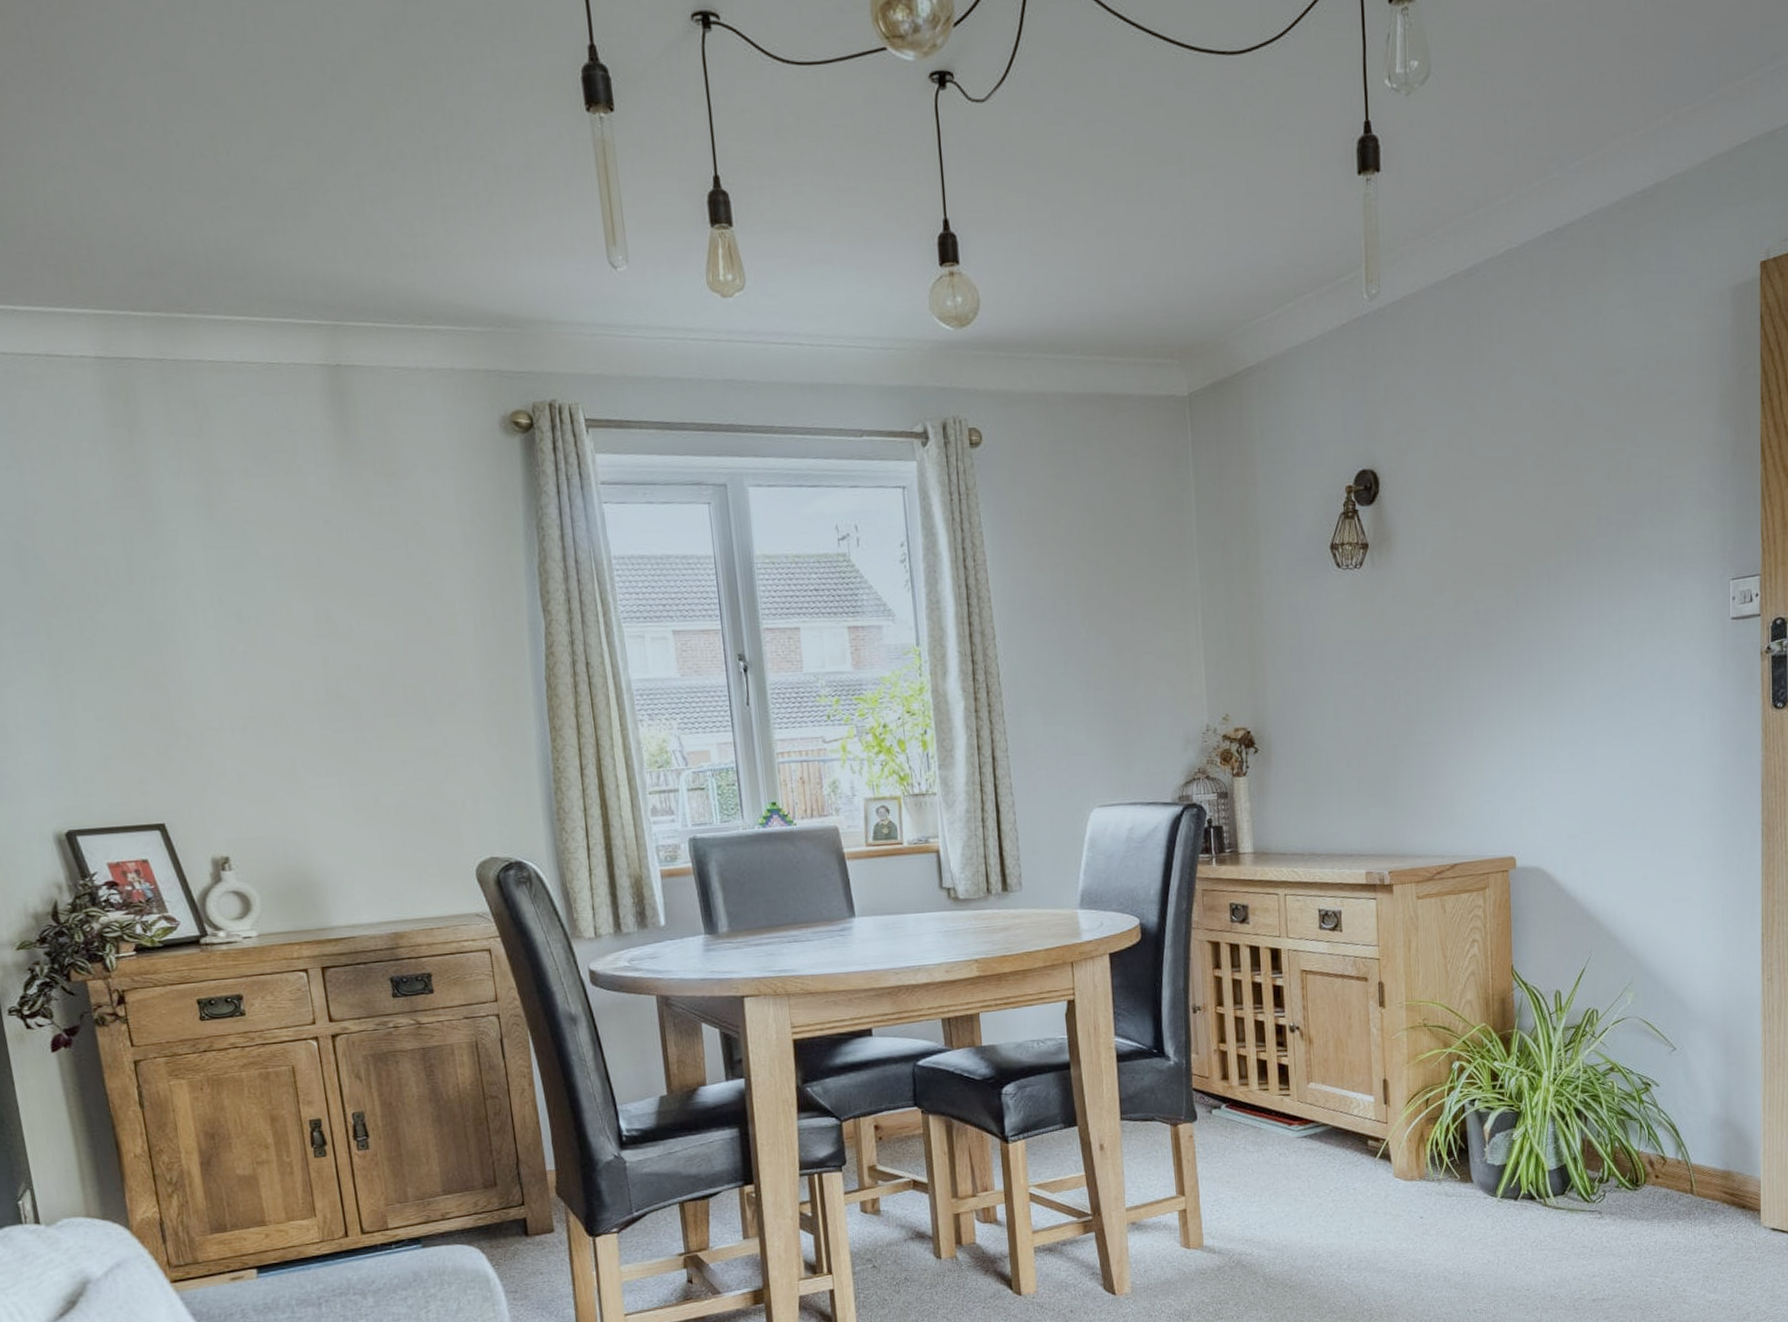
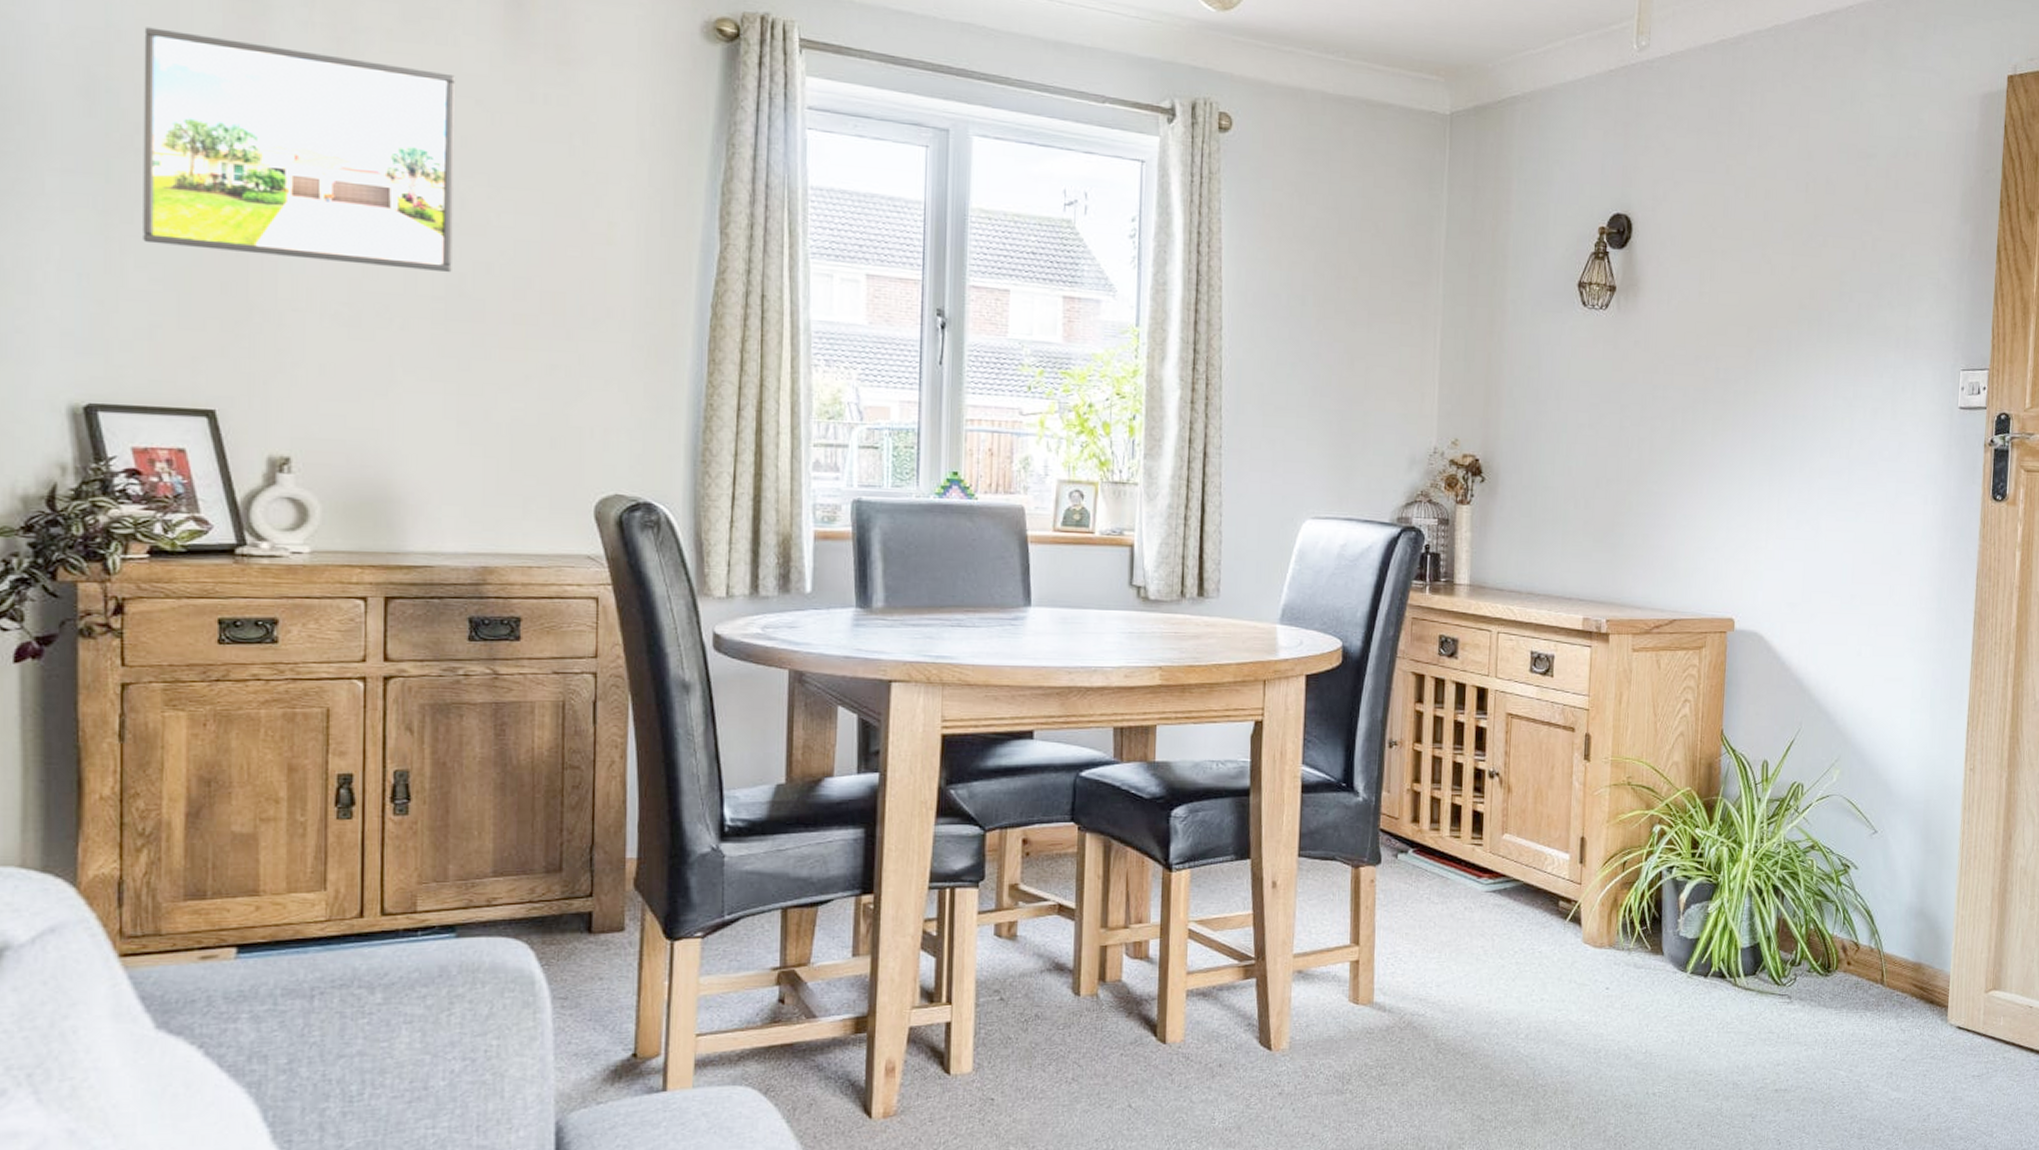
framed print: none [53,497,329,687] -> present [143,27,455,273]

